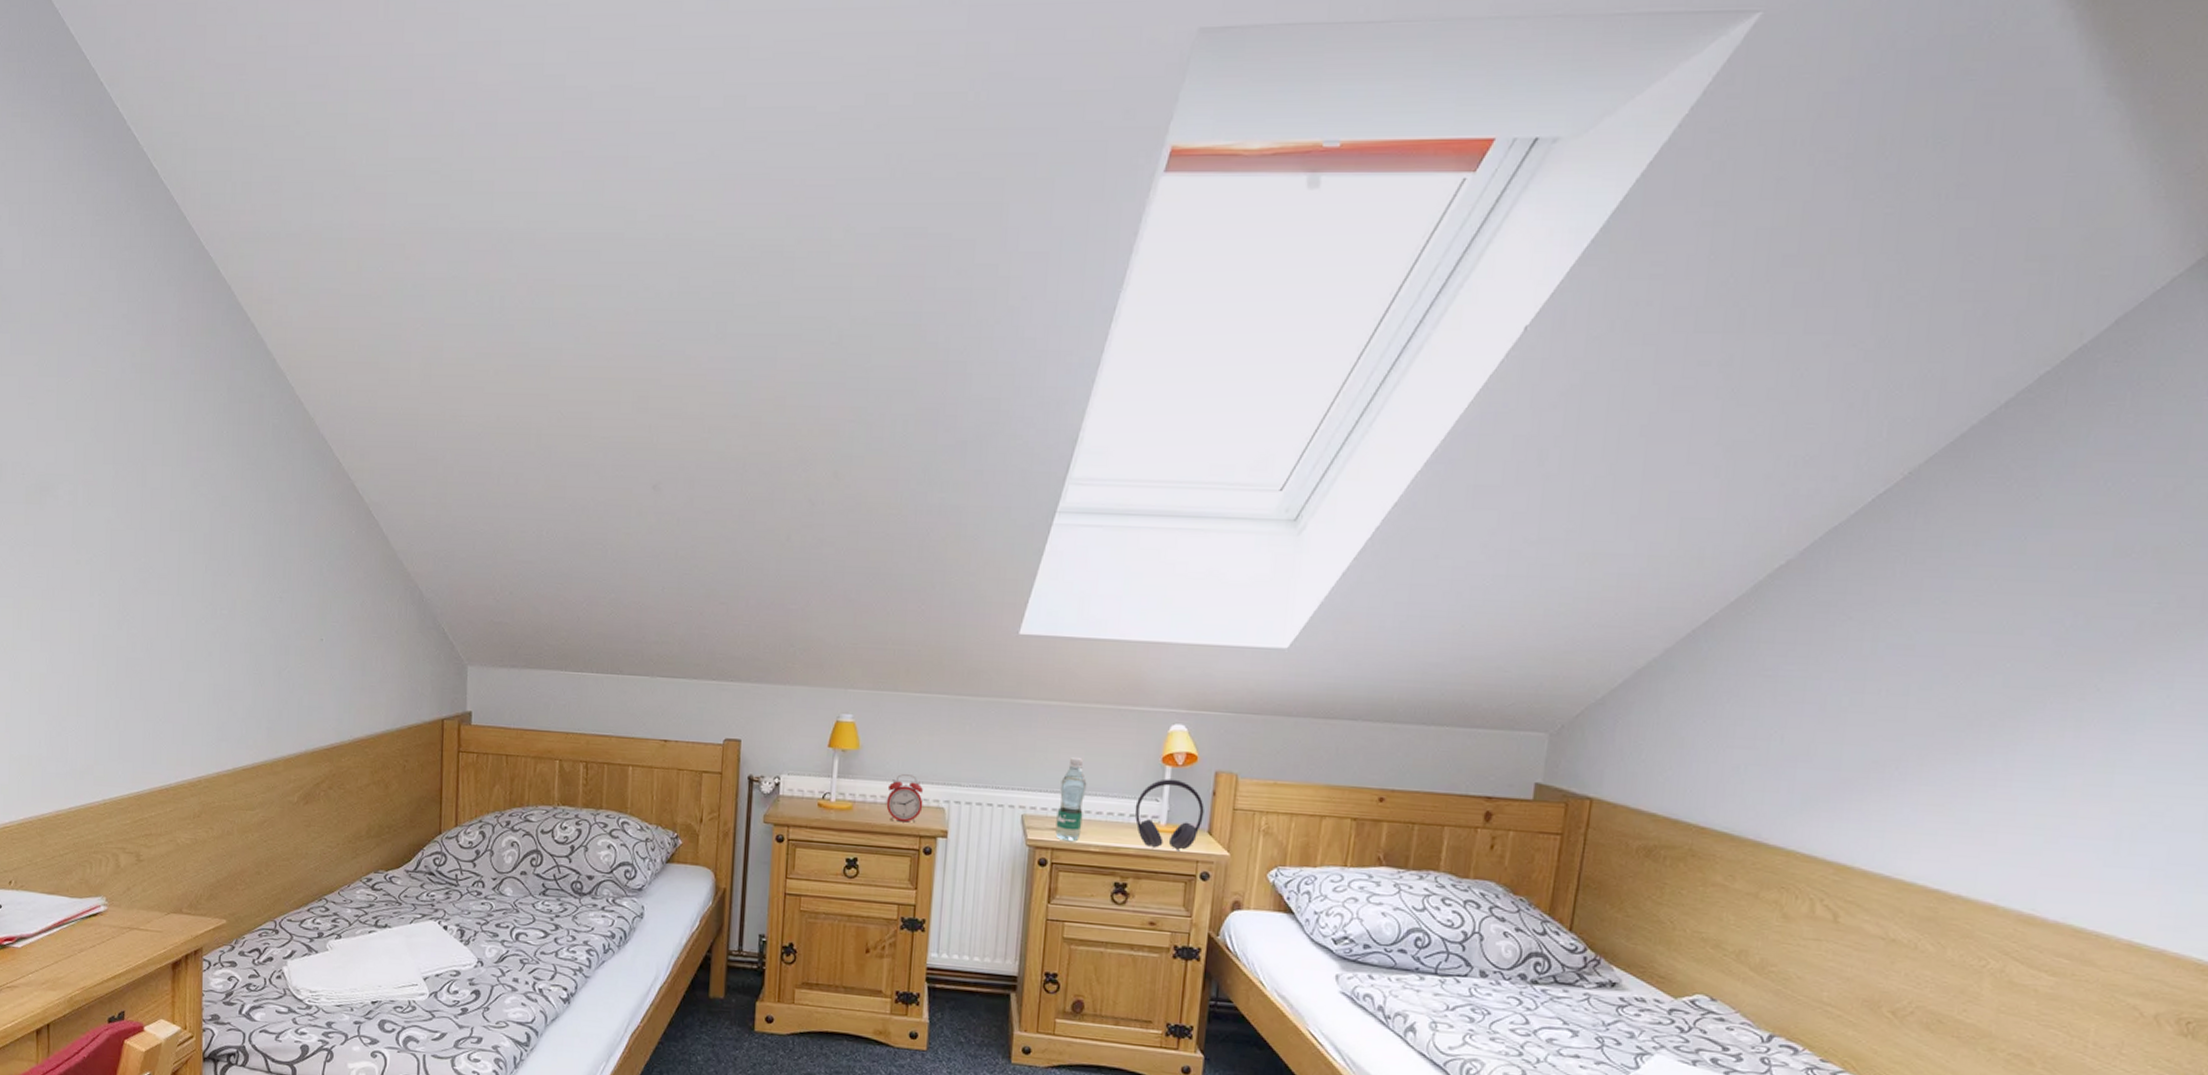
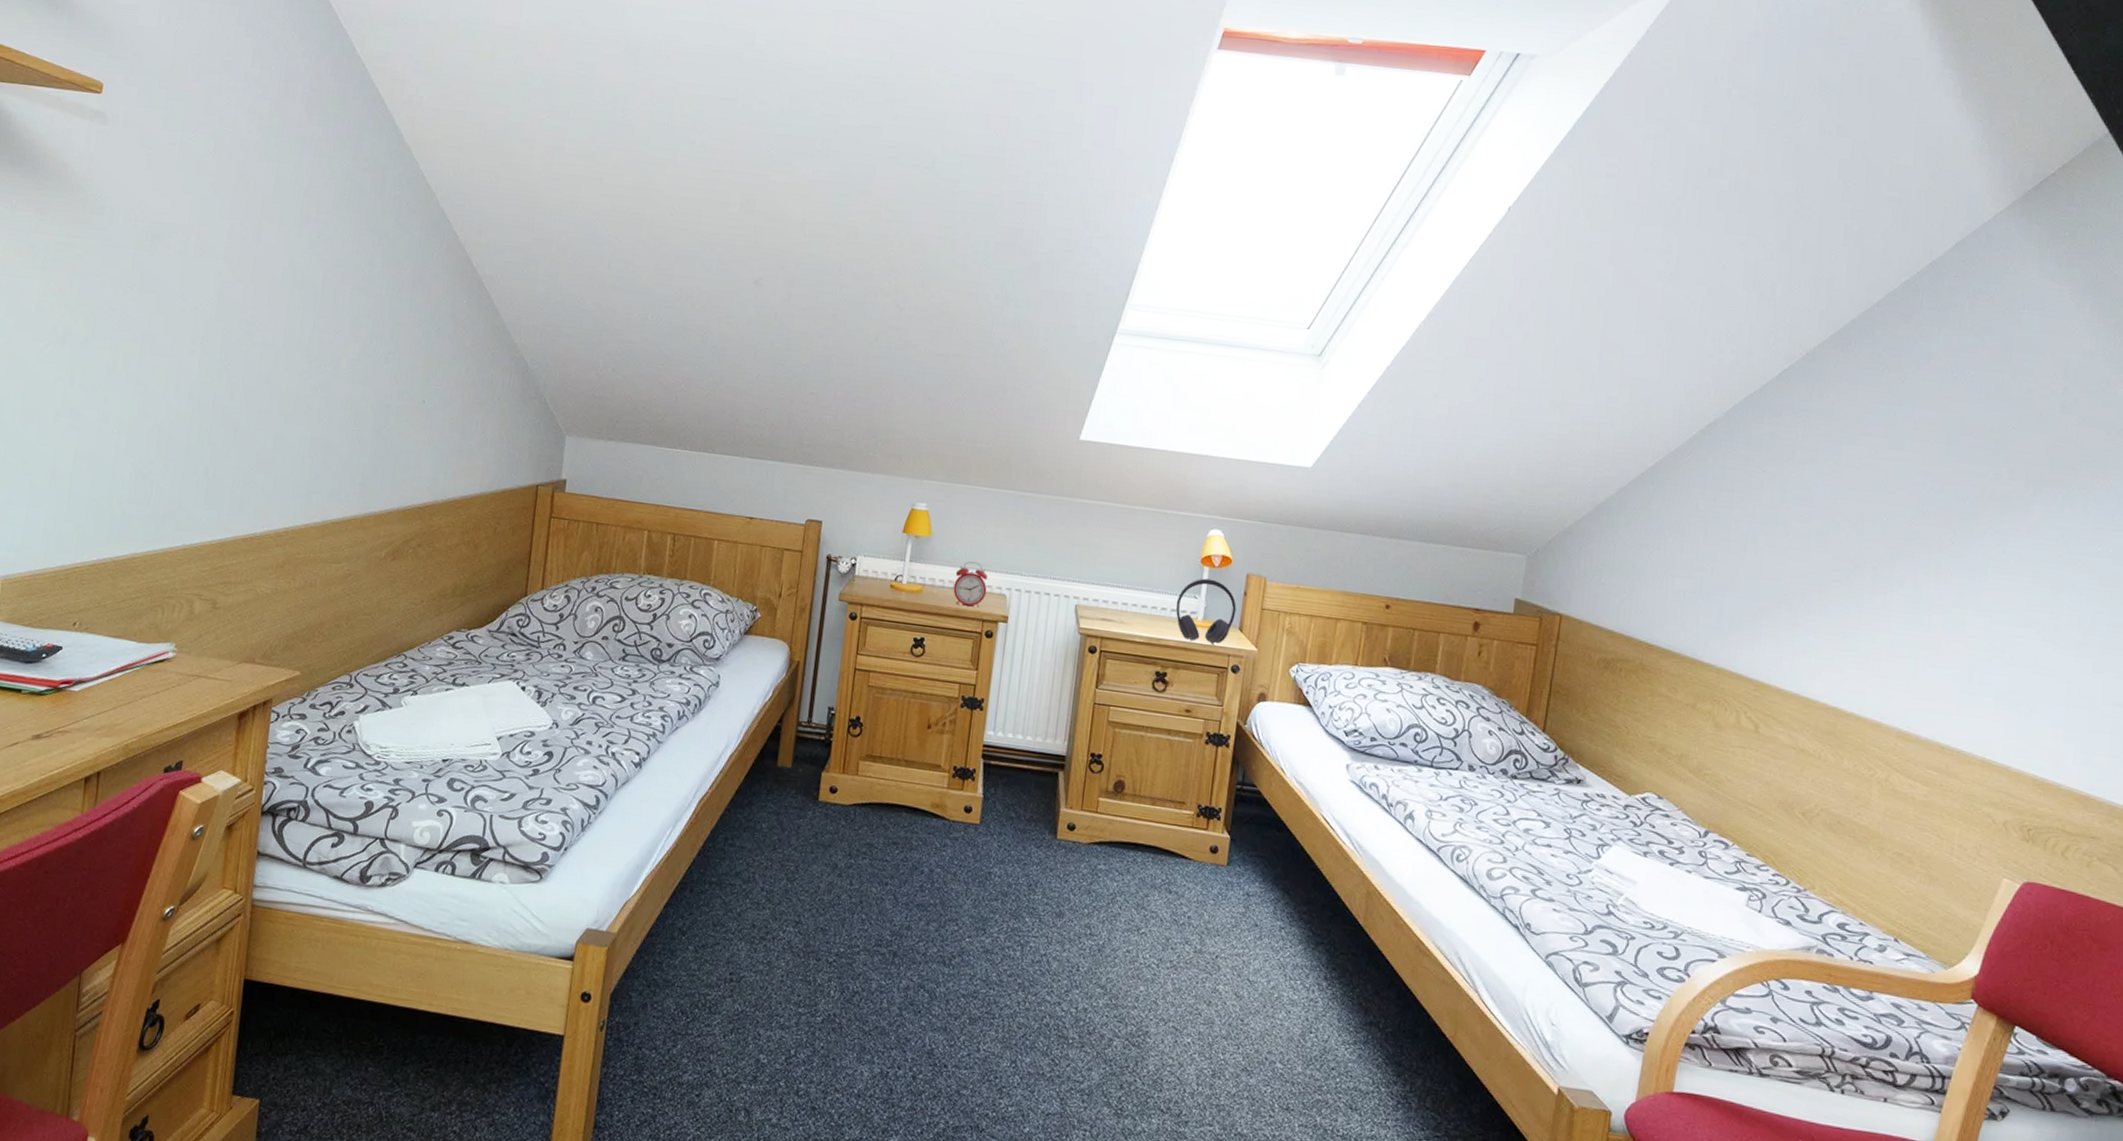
bottle: present [1055,756,1087,842] -> none [1105,553,1135,632]

